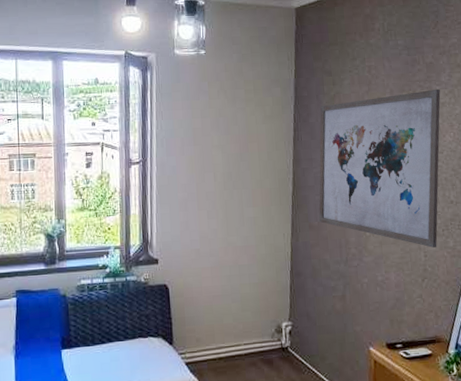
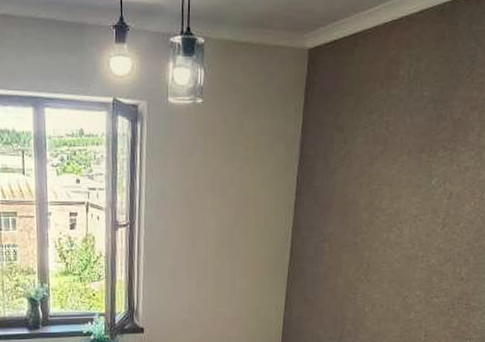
wall art: present [318,89,441,248] -> none [315,150,465,327]

